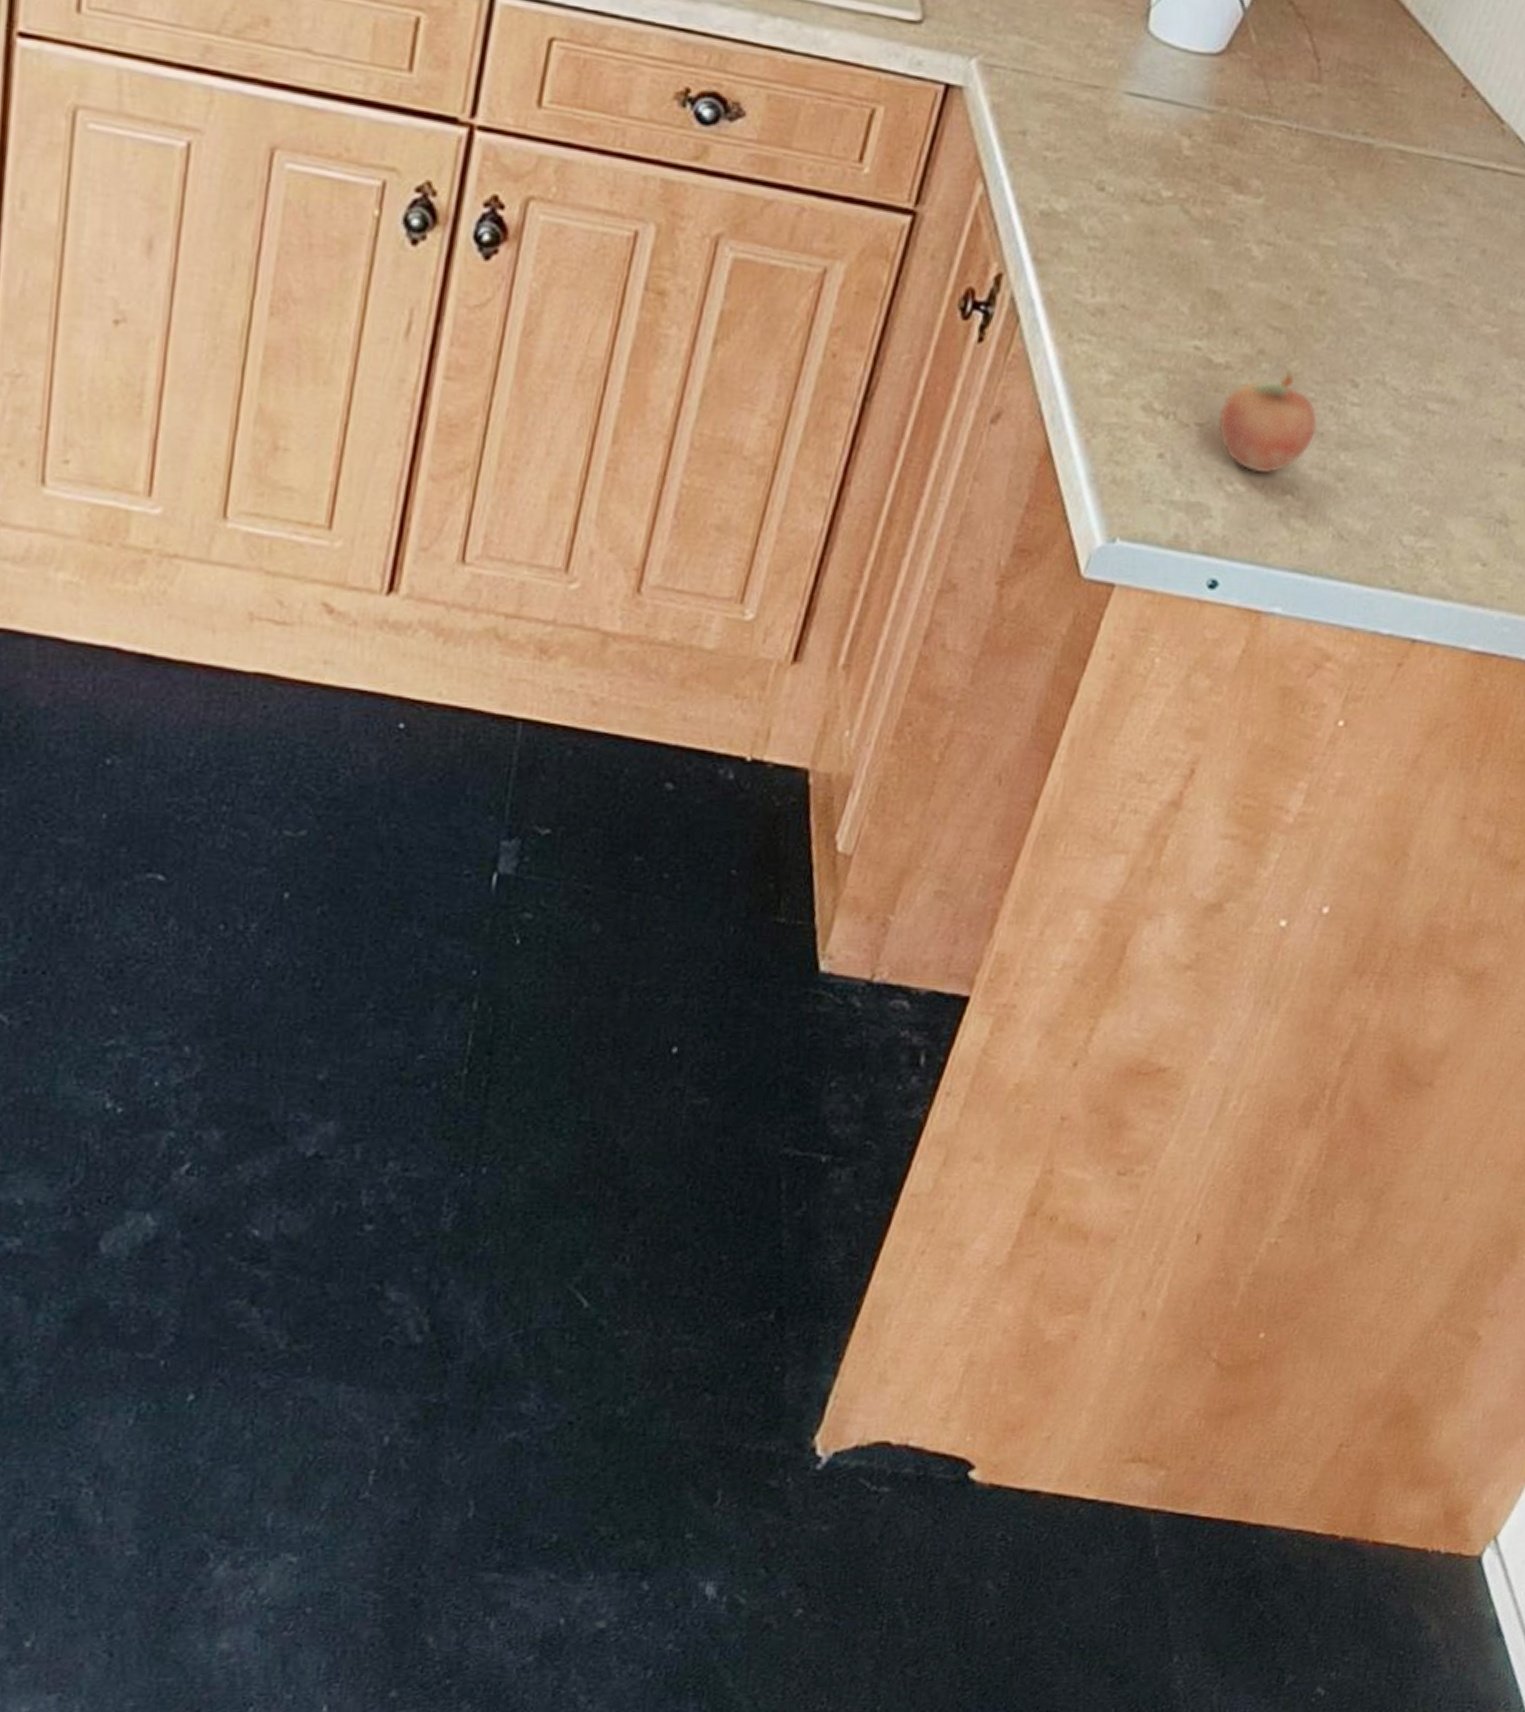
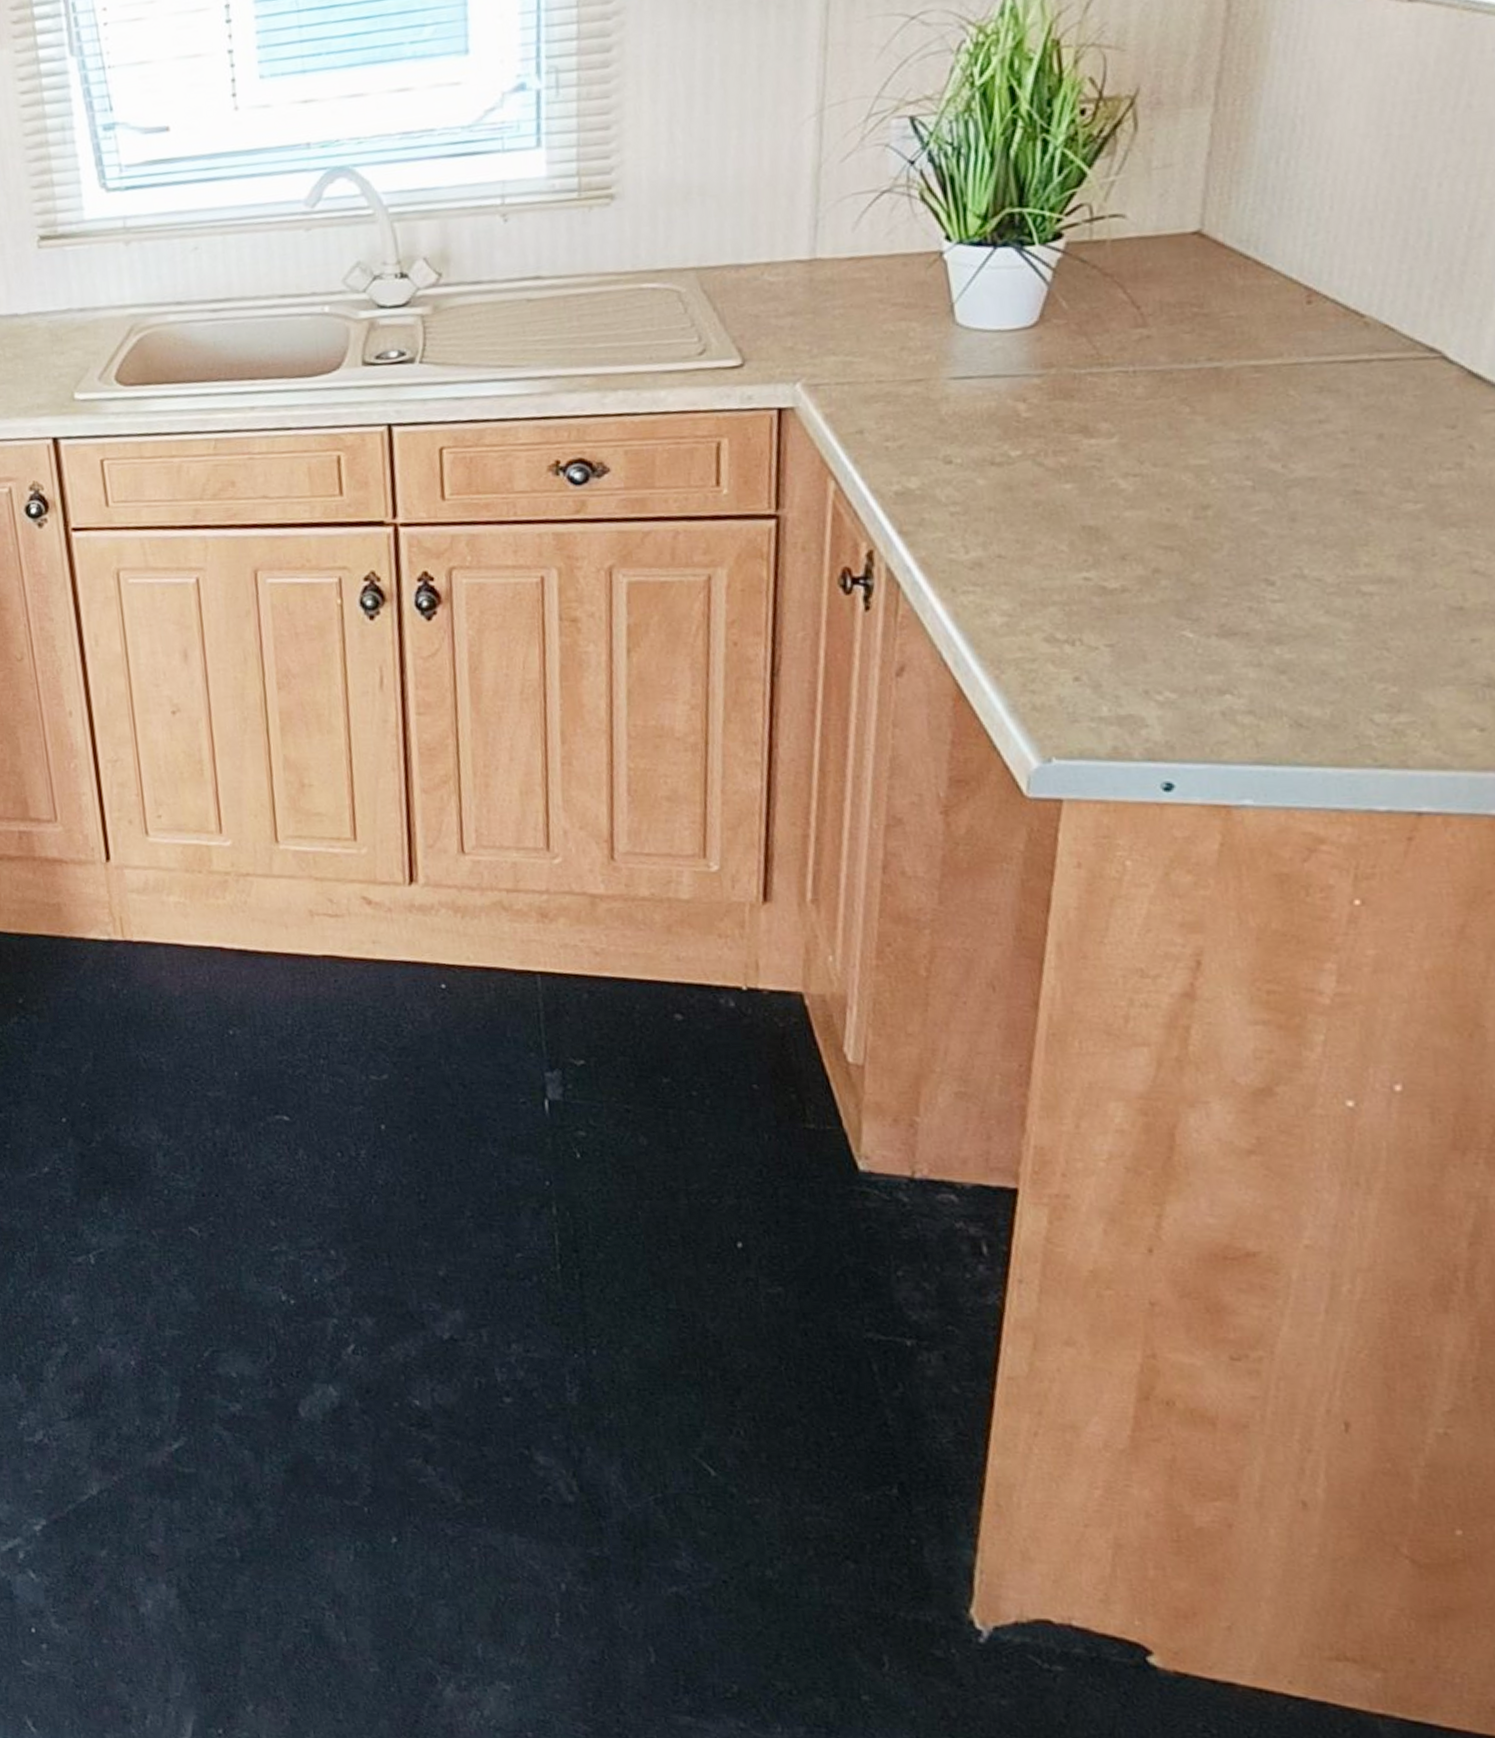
fruit: present [1218,373,1317,474] -> none [1127,585,1240,680]

